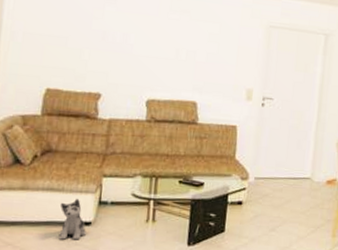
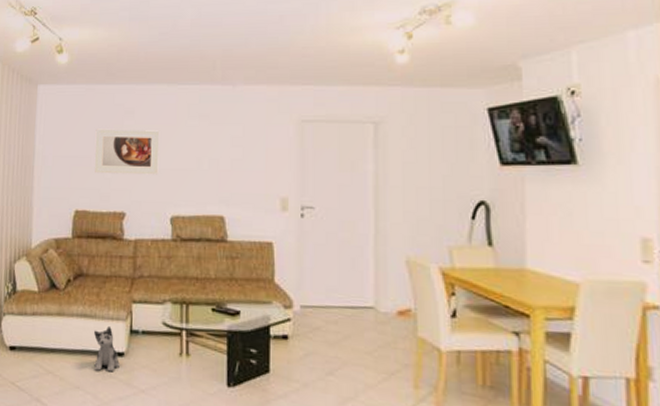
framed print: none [70,10,141,61] -> present [95,129,160,175]

